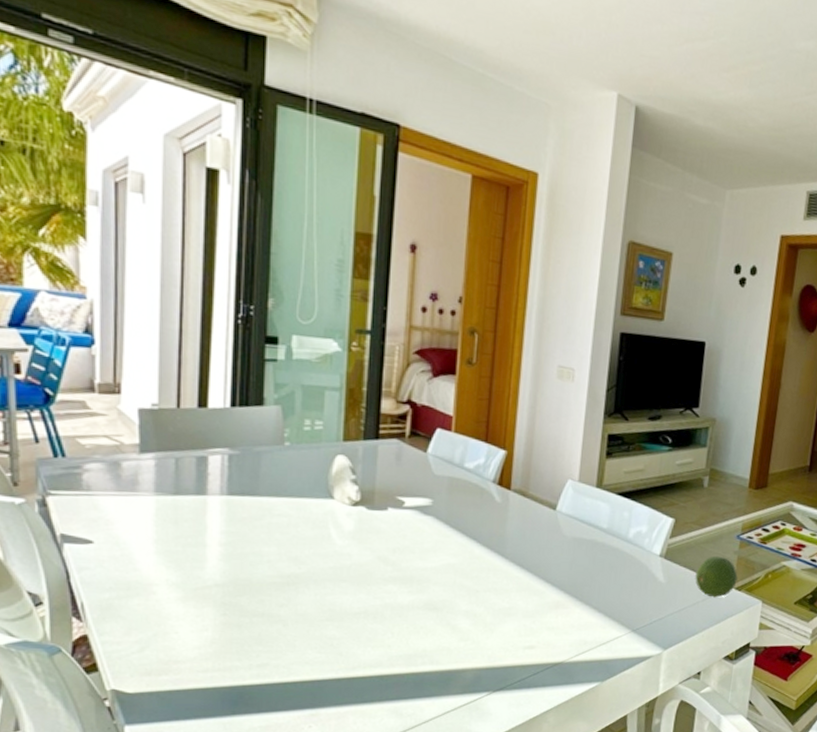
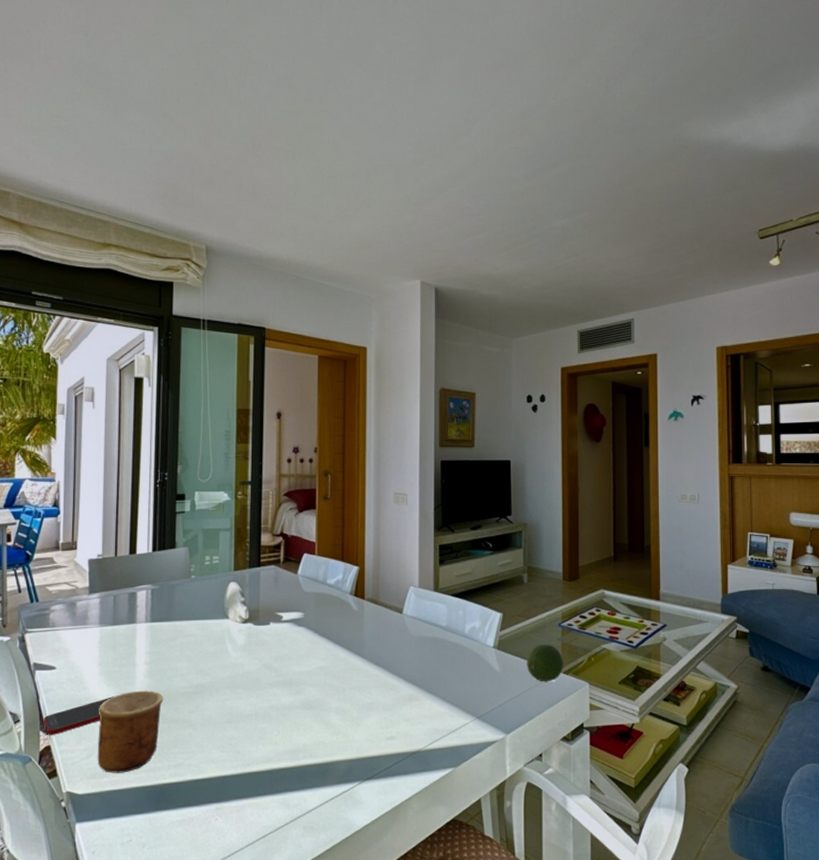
cell phone: none [76,581,176,624] -> present [43,696,114,736]
cup: none [153,576,245,671] -> present [97,690,164,773]

